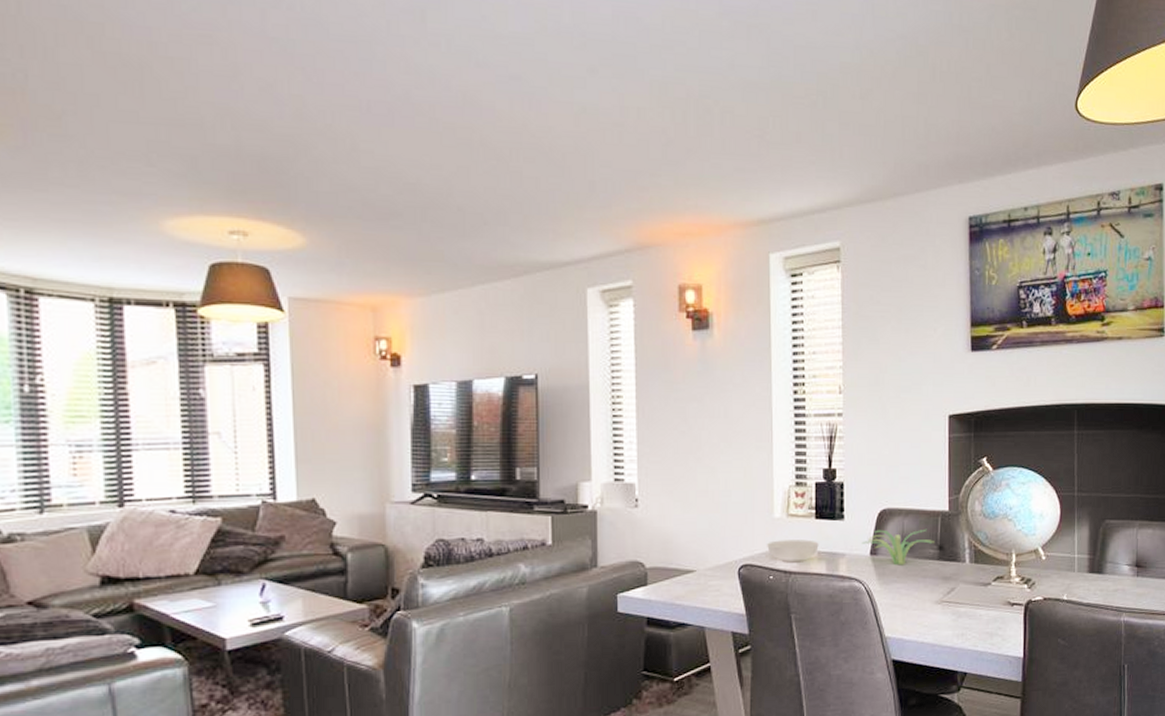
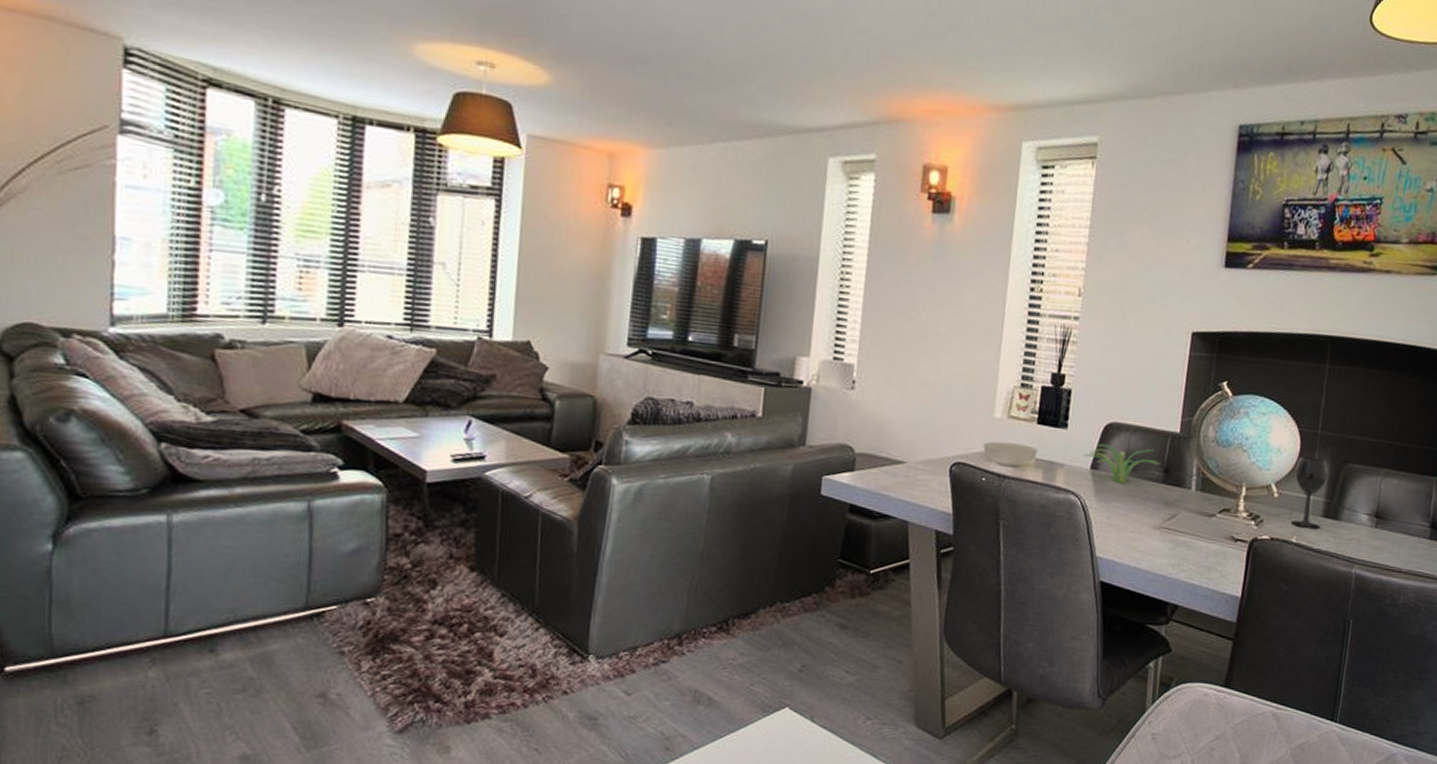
wine glass: none [1058,517,1088,586] -> present [1290,456,1328,530]

